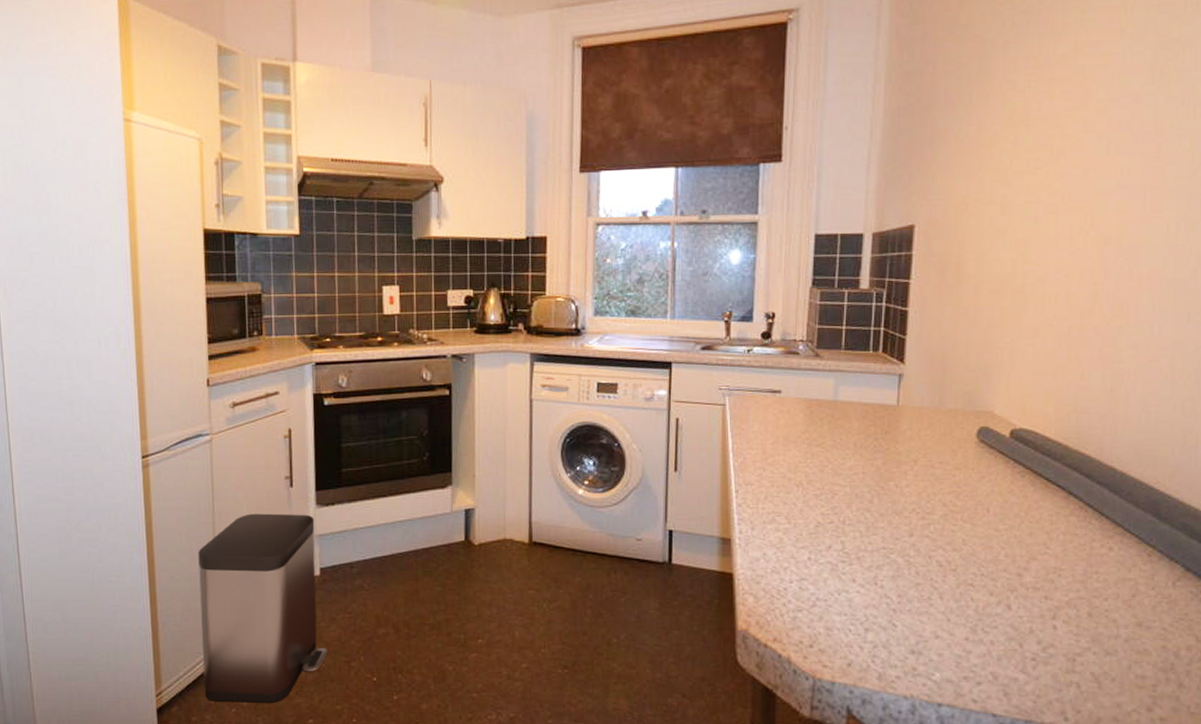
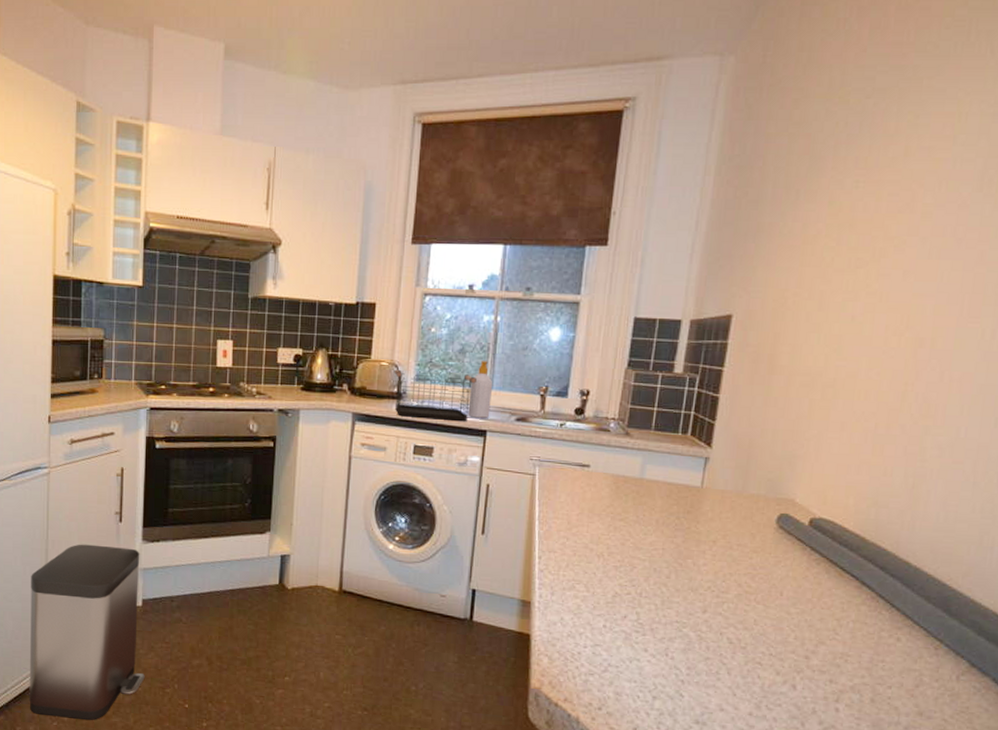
dish rack: none [570,304,659,355] -> present [393,369,478,422]
soap bottle: none [651,289,675,349] -> present [468,361,493,418]

